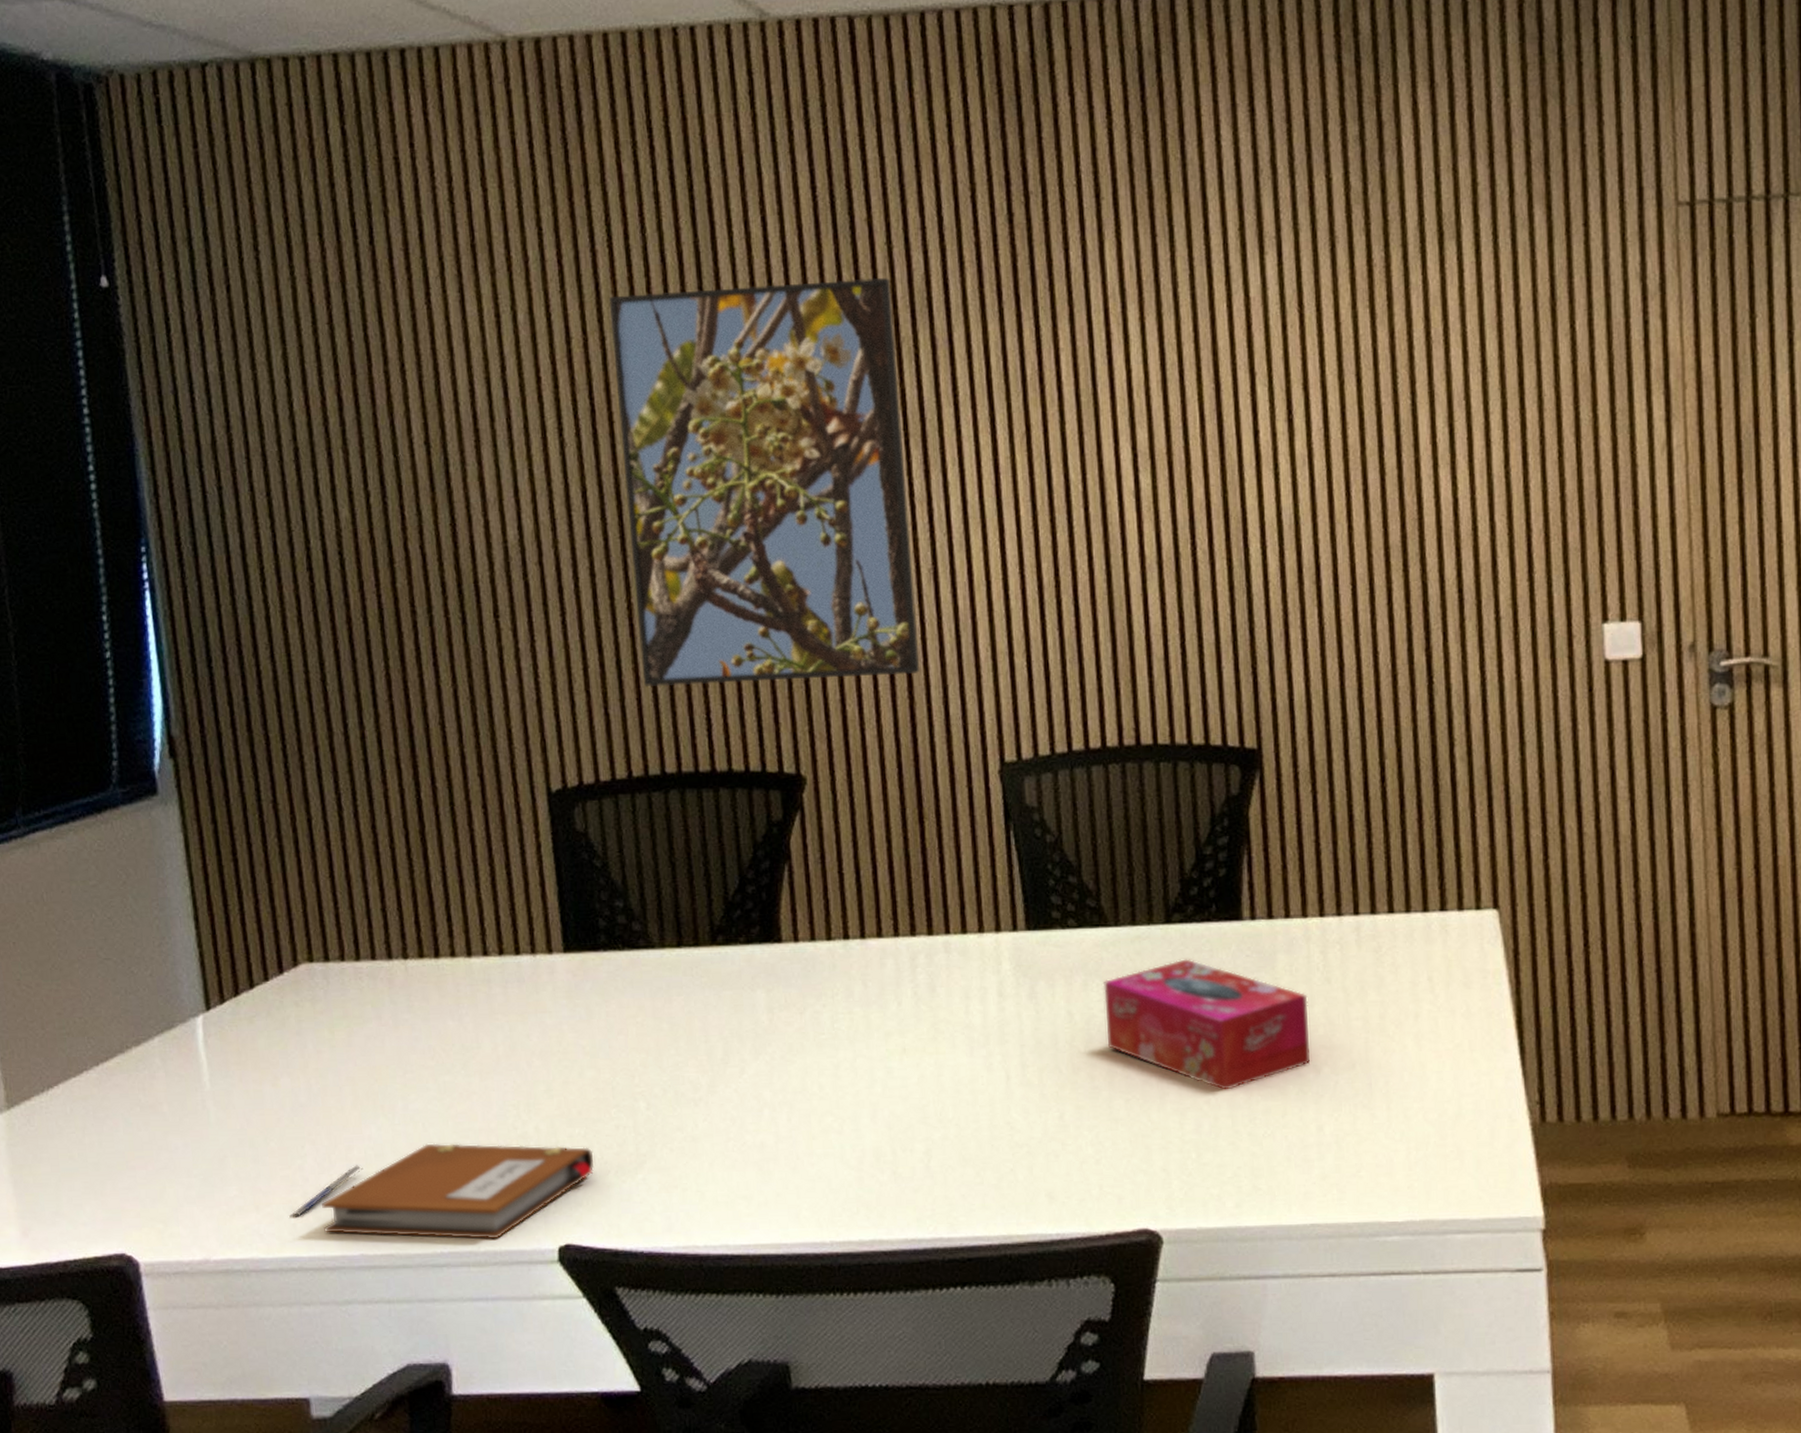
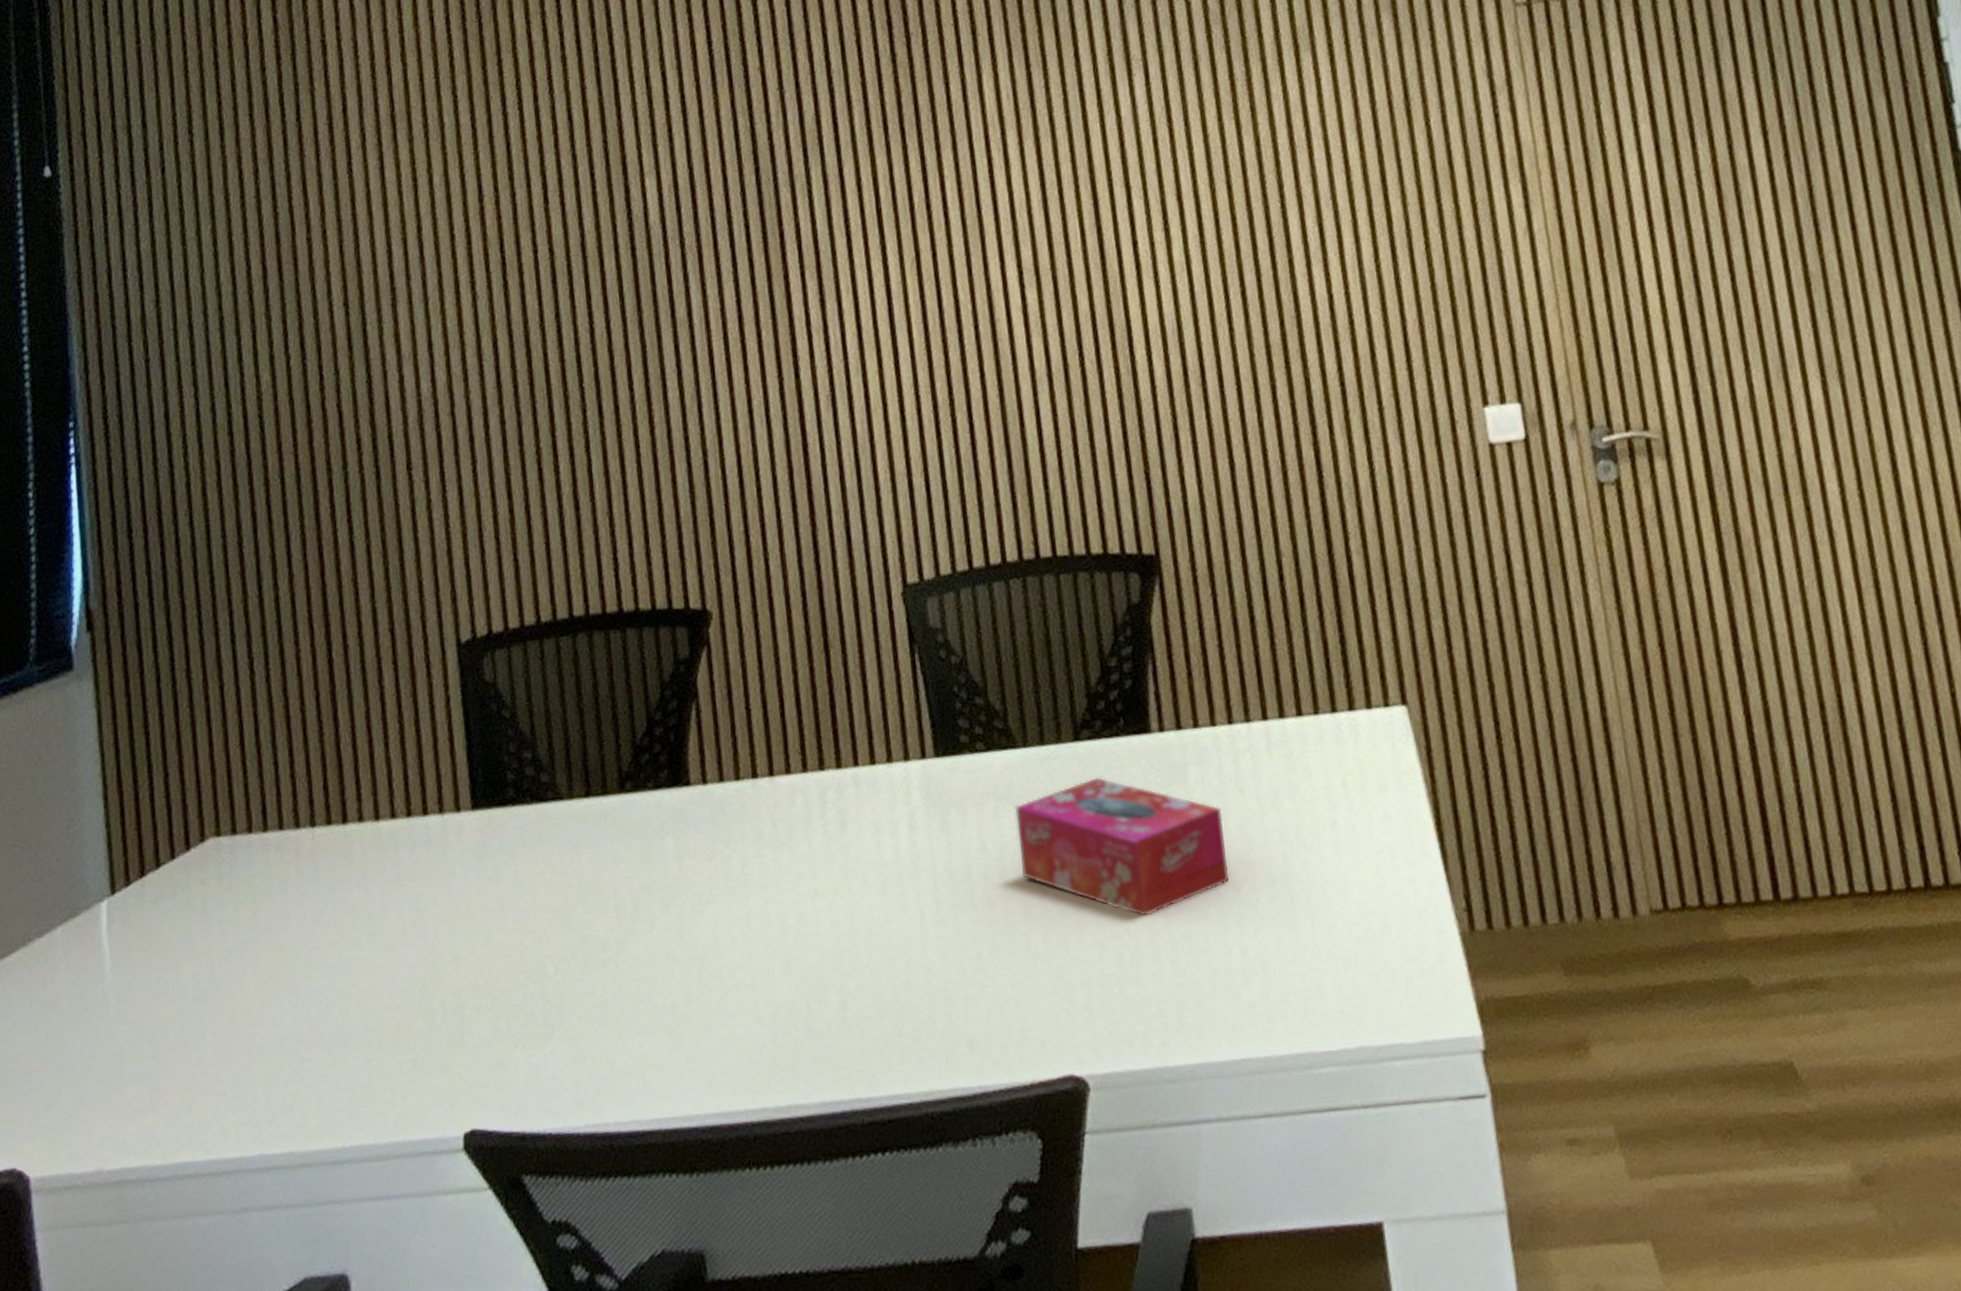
pen: present [289,1165,363,1216] -> none [187,1054,264,1116]
notebook: present [322,1143,595,1239] -> none [221,1020,502,1133]
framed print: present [608,277,920,686] -> none [519,121,822,530]

